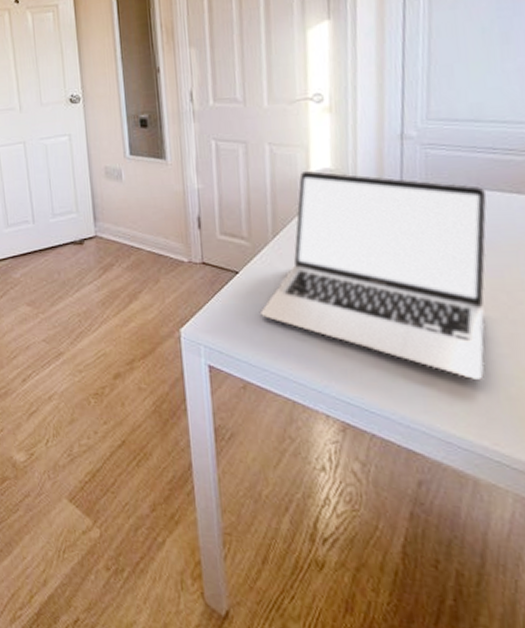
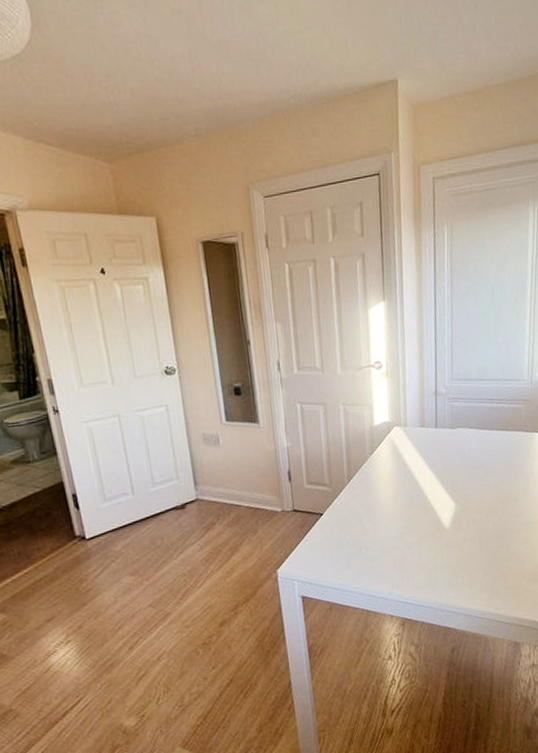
laptop: present [260,170,487,380] -> none [341,424,490,567]

